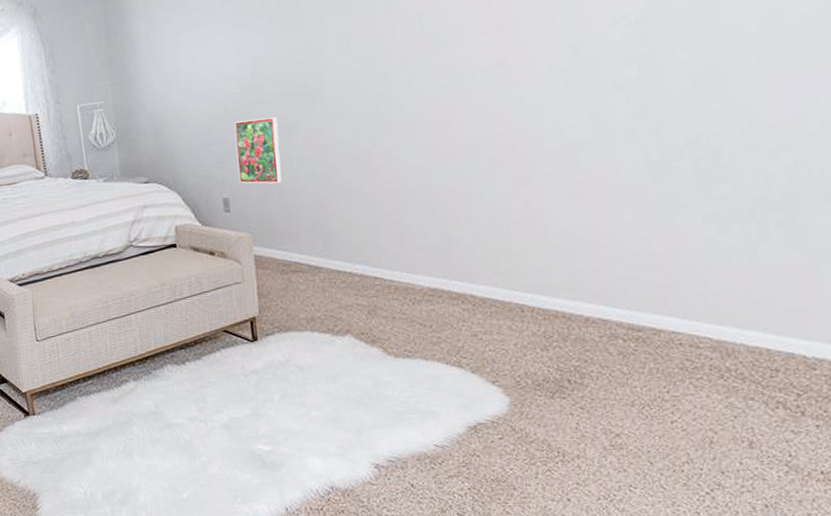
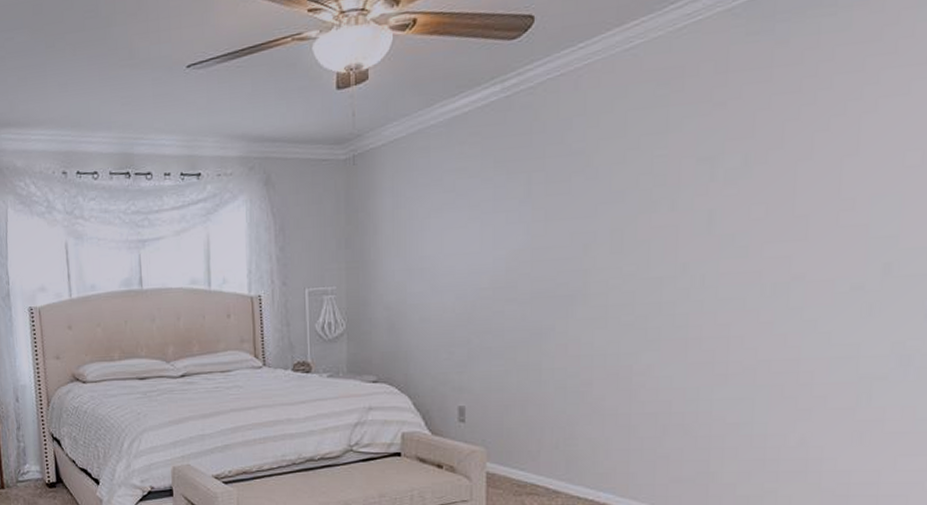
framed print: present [234,117,282,184] -> none [479,319,530,394]

